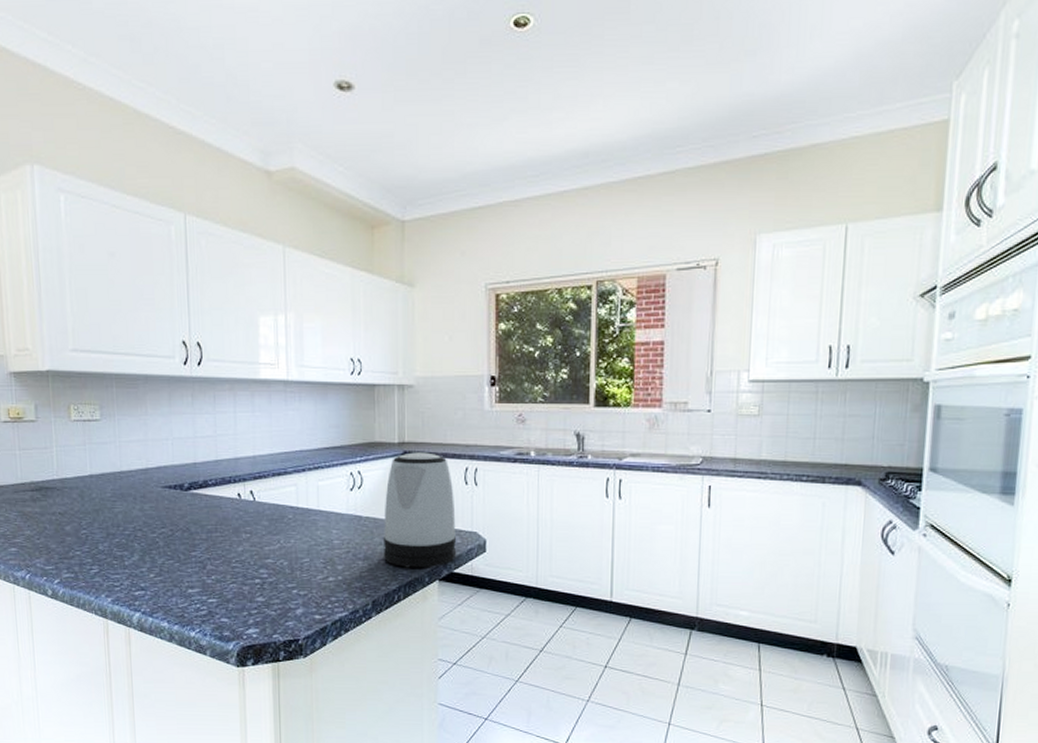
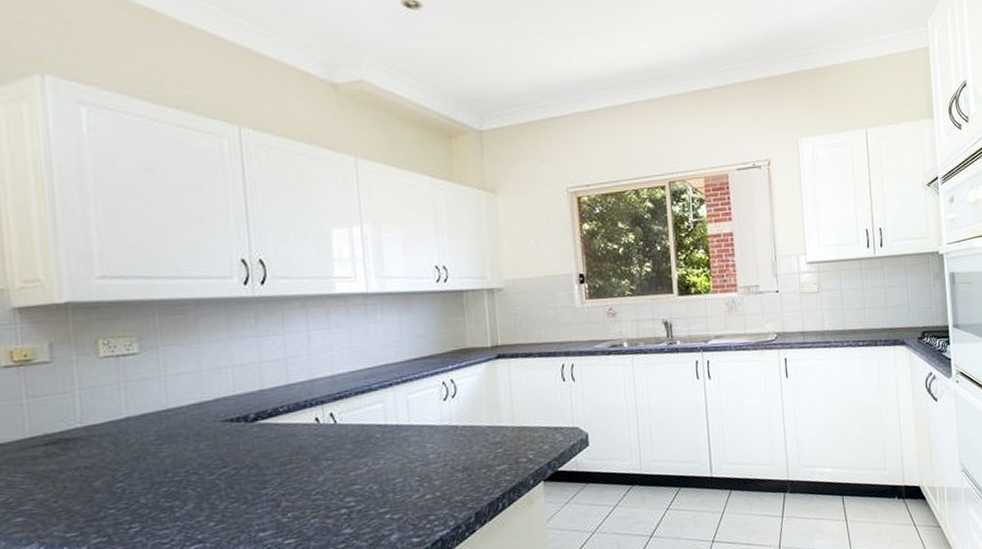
kettle: present [382,452,457,568] -> none [481,353,559,473]

